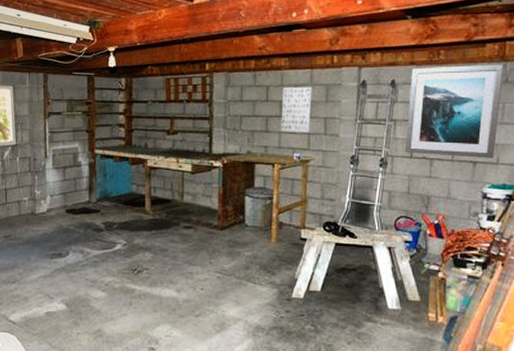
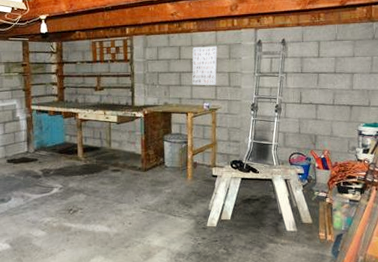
wall art: present [405,64,504,159] -> none [295,24,372,103]

